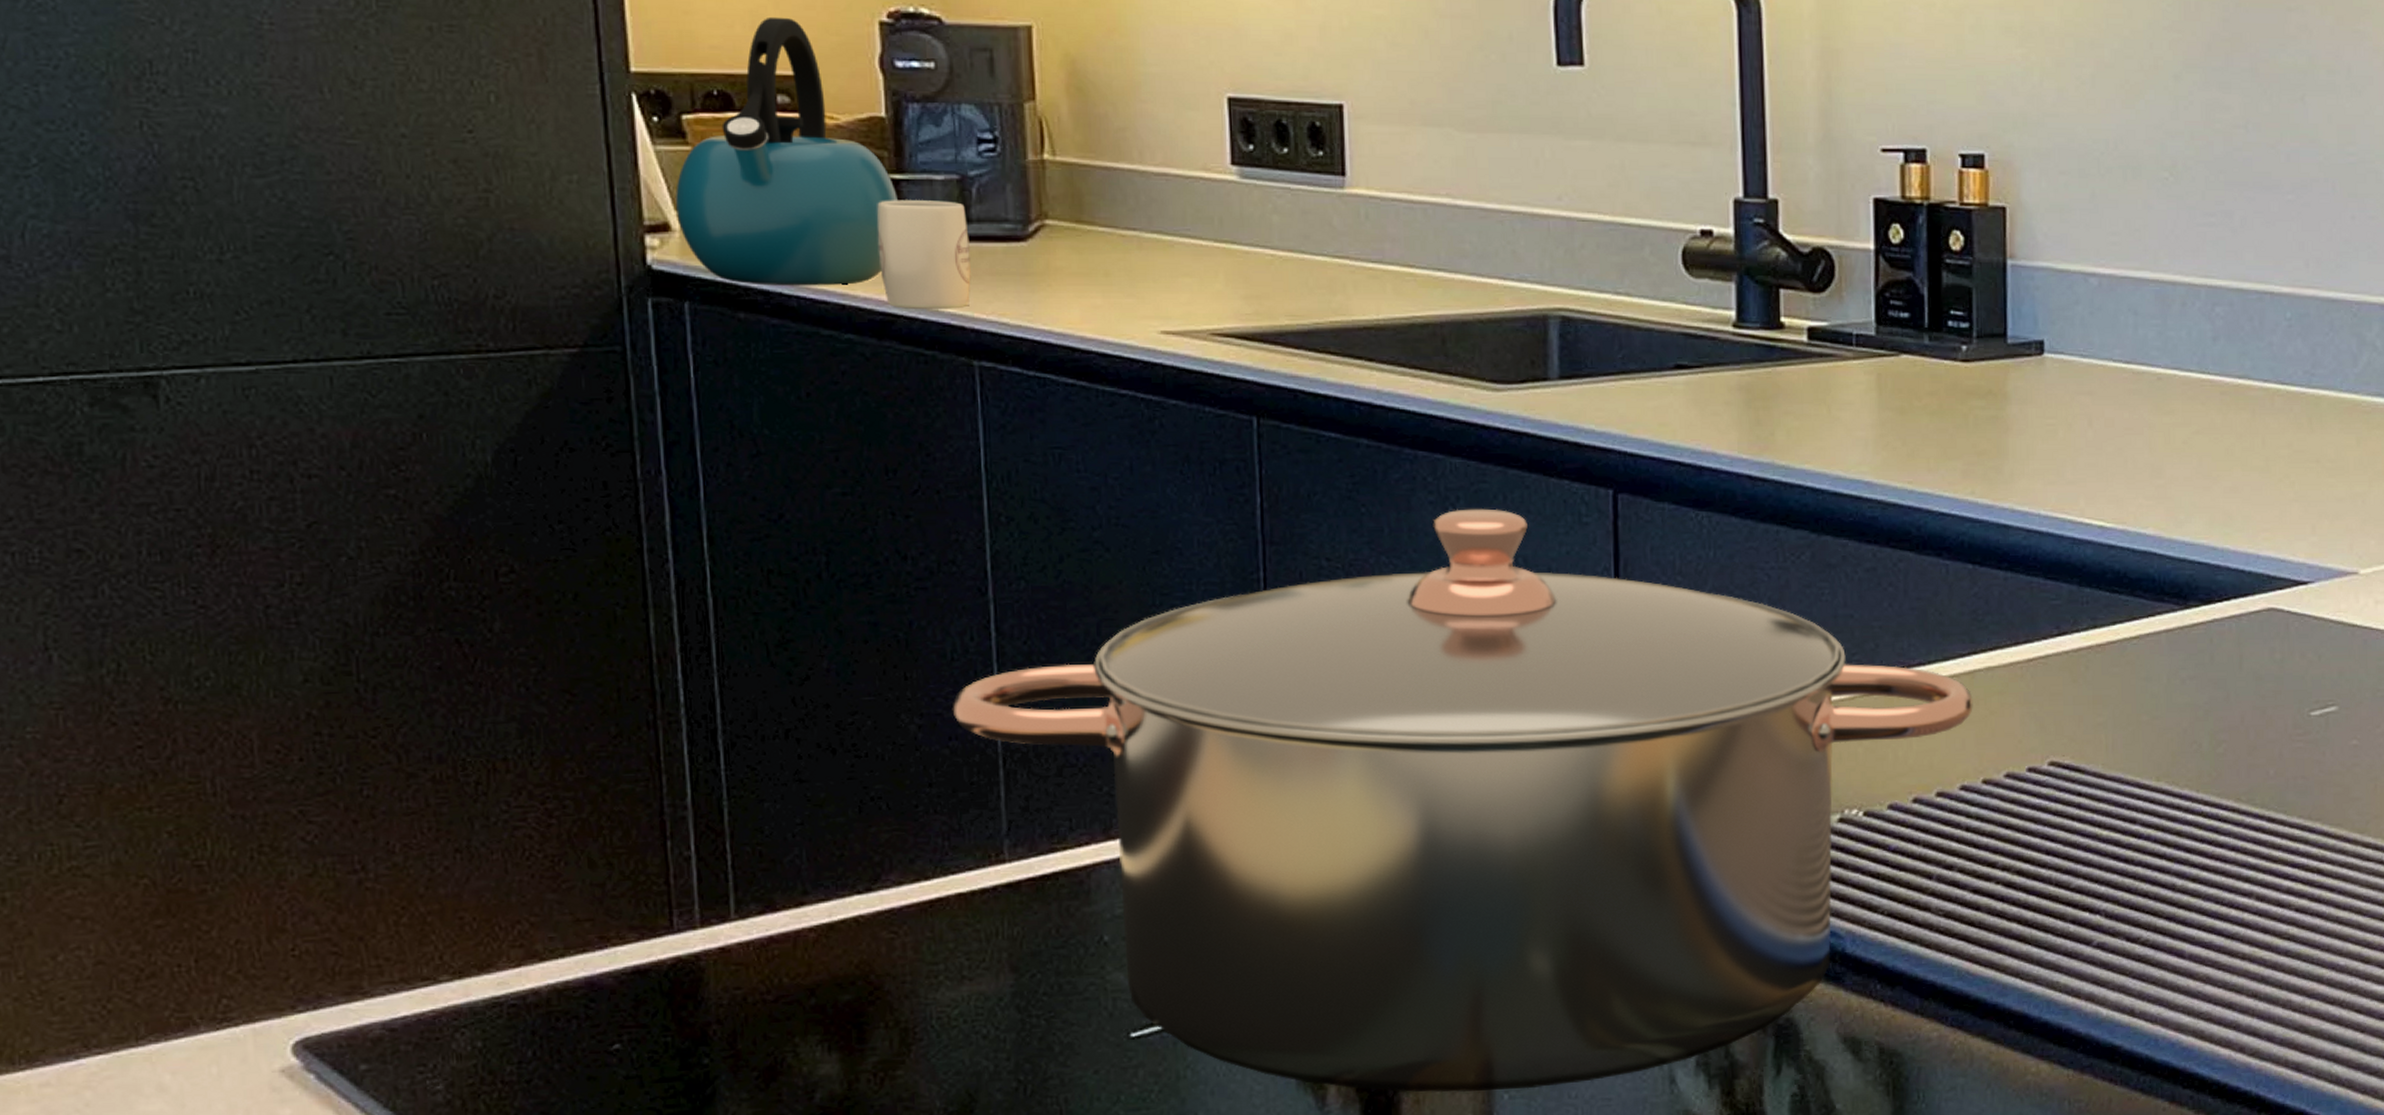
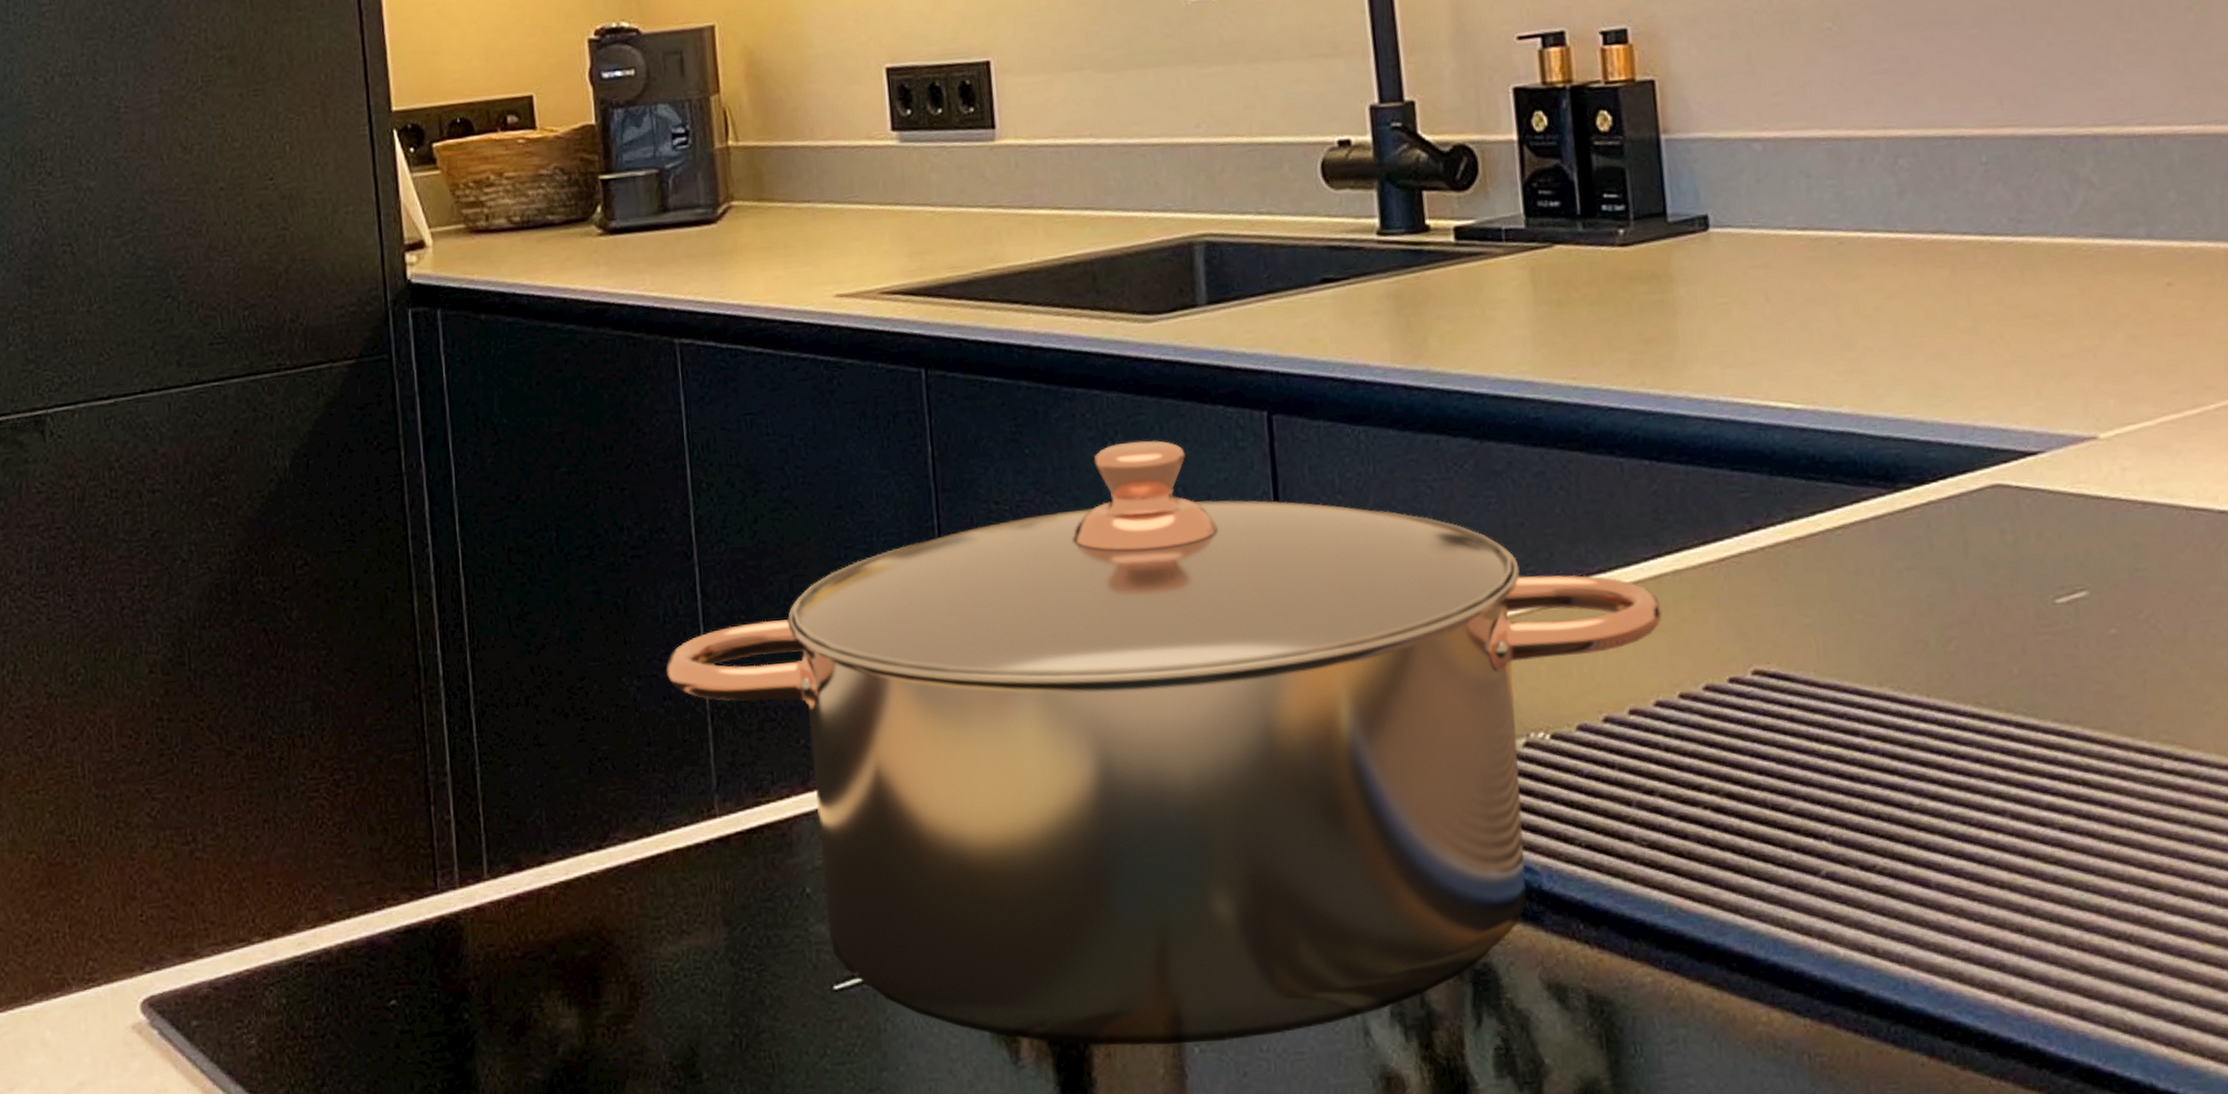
kettle: present [675,16,898,286] -> none [429,47,607,288]
mug: present [876,200,971,310] -> none [590,194,671,297]

